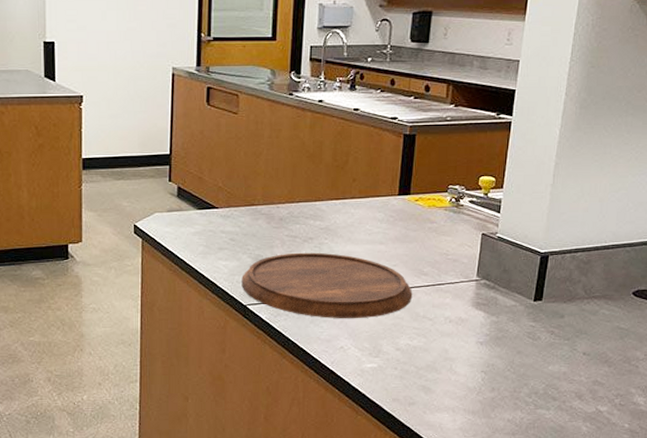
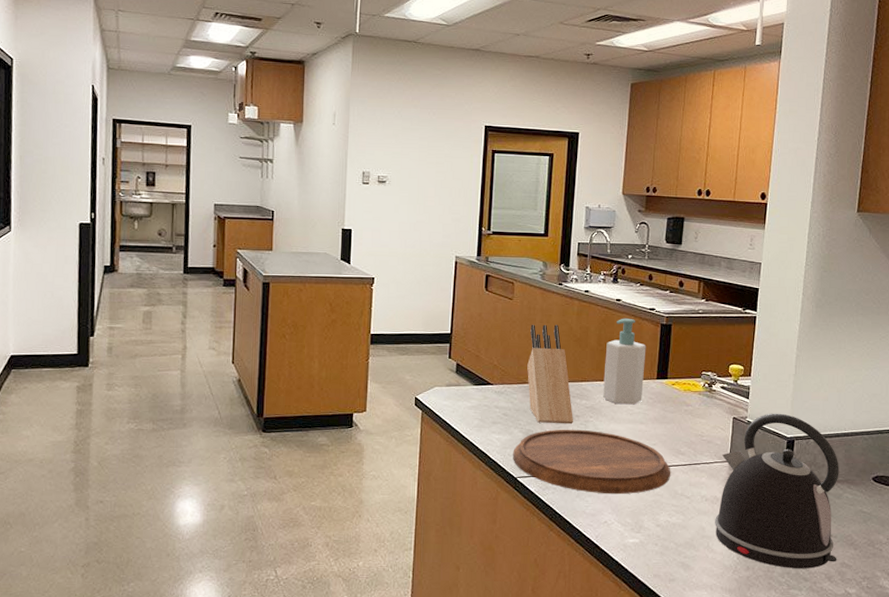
knife block: none [255,140,306,248] -> present [527,324,573,425]
soap bottle: none [339,129,387,224] -> present [603,318,646,405]
kettle: none [459,227,597,388] -> present [715,413,839,569]

